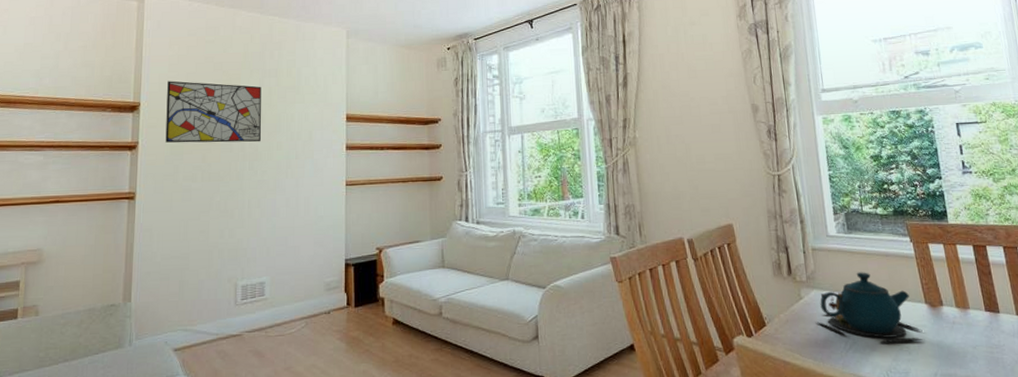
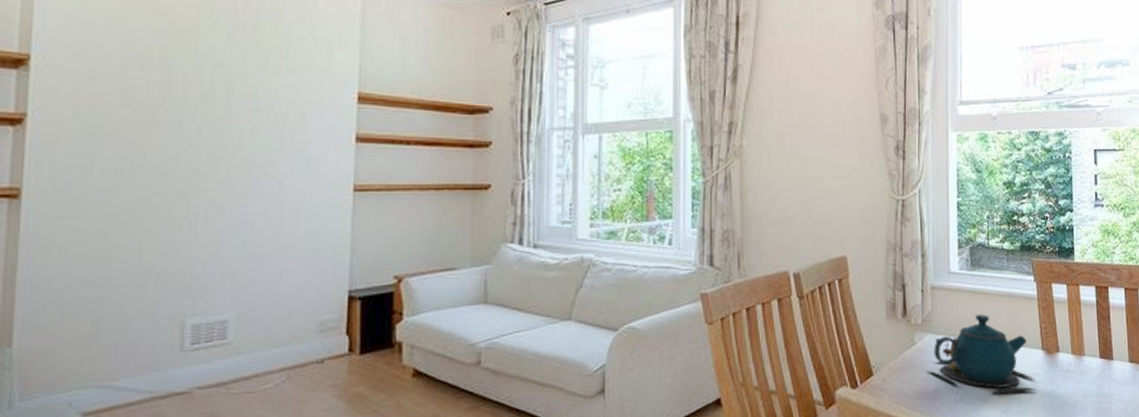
wall art: present [165,81,261,143] -> none [72,25,230,125]

